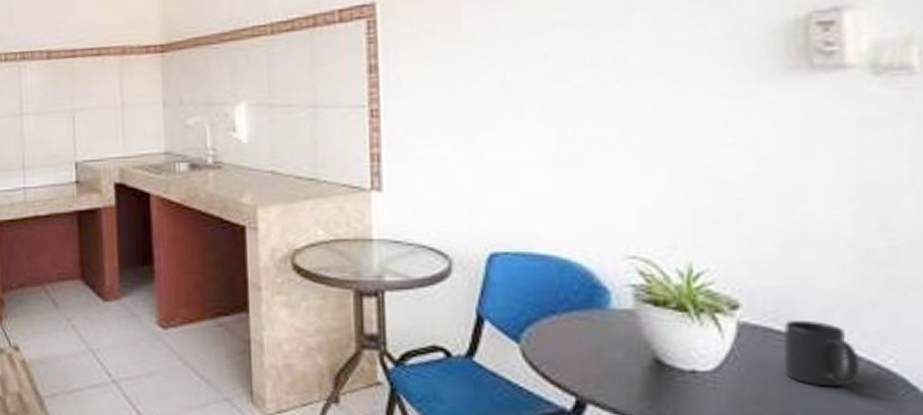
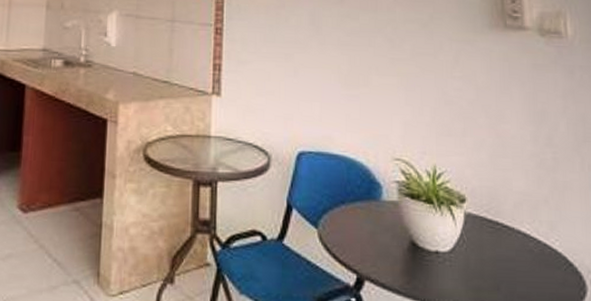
mug: present [783,321,860,387] -> none [493,212,539,264]

